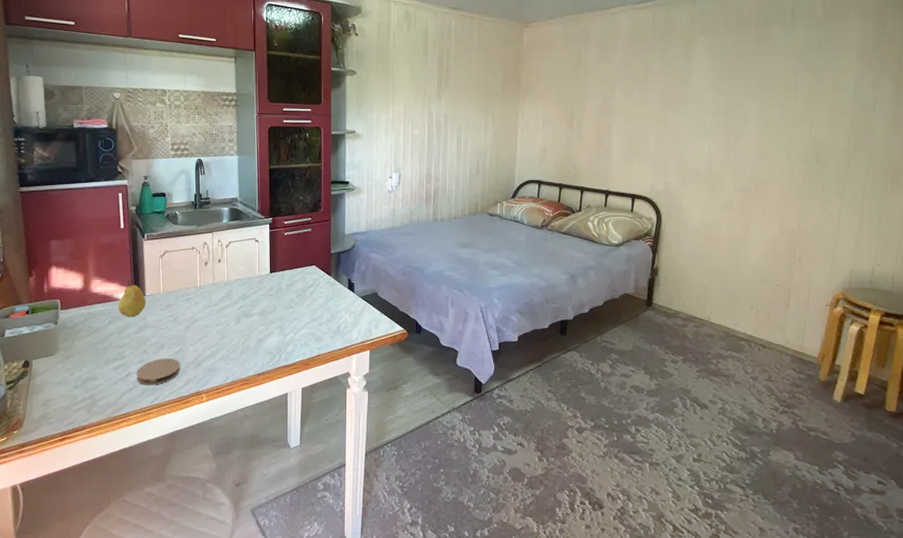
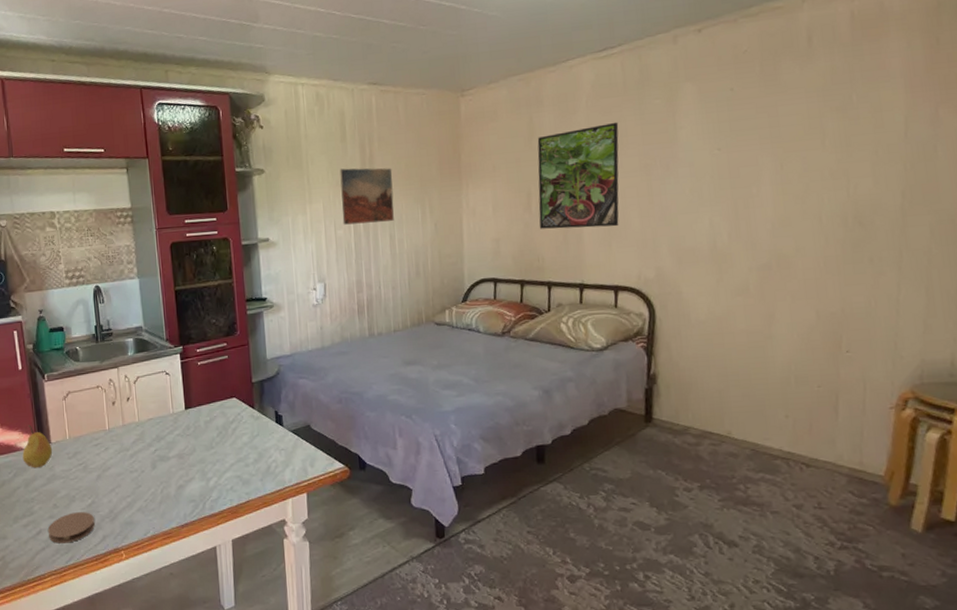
wall art: none [419,77,464,125] -> present [339,168,394,225]
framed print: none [578,62,646,147] -> present [537,122,619,229]

